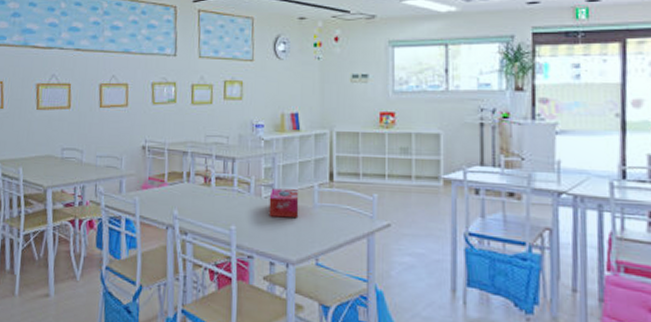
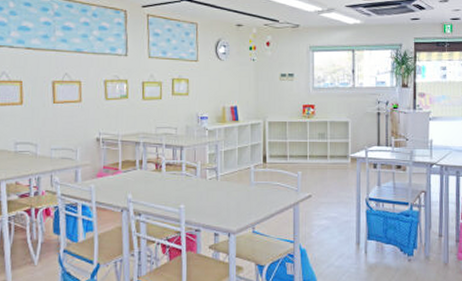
tissue box: present [268,188,299,219] -> none [213,171,238,195]

